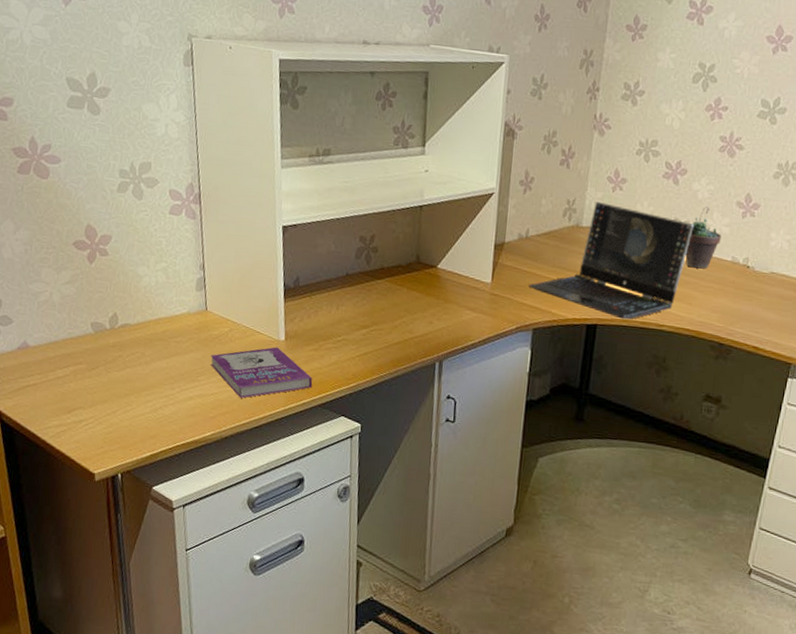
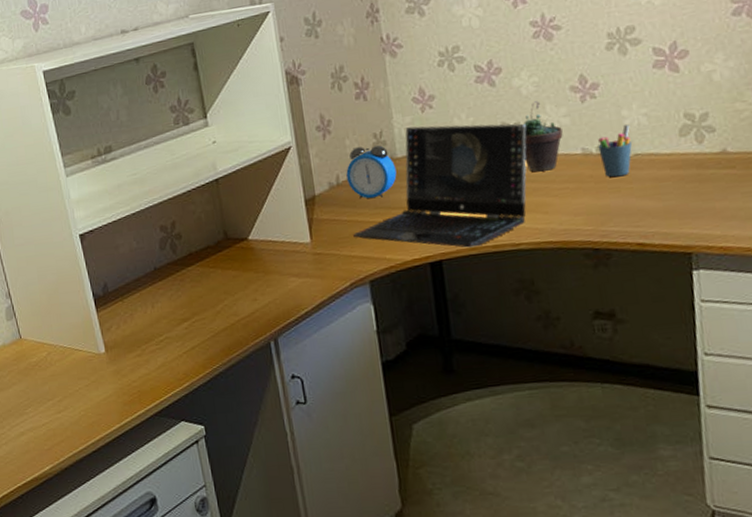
book: present [210,347,313,398] -> none [33,361,144,423]
alarm clock: none [535,208,579,258] -> present [346,145,397,199]
pen holder: none [744,246,774,288] -> present [598,124,633,178]

